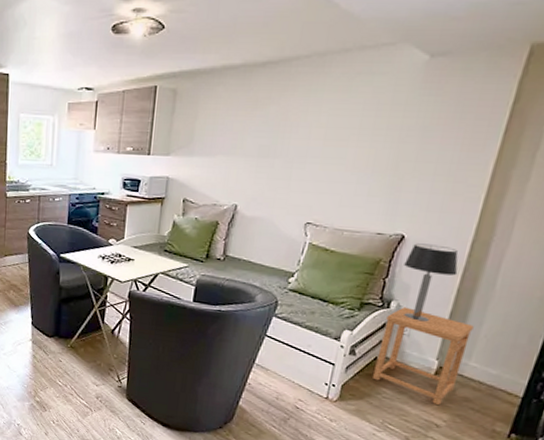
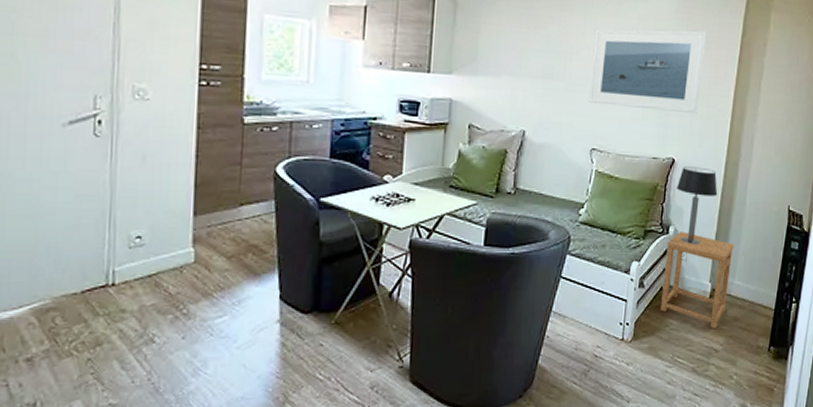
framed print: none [306,100,463,190] -> present [588,29,707,114]

